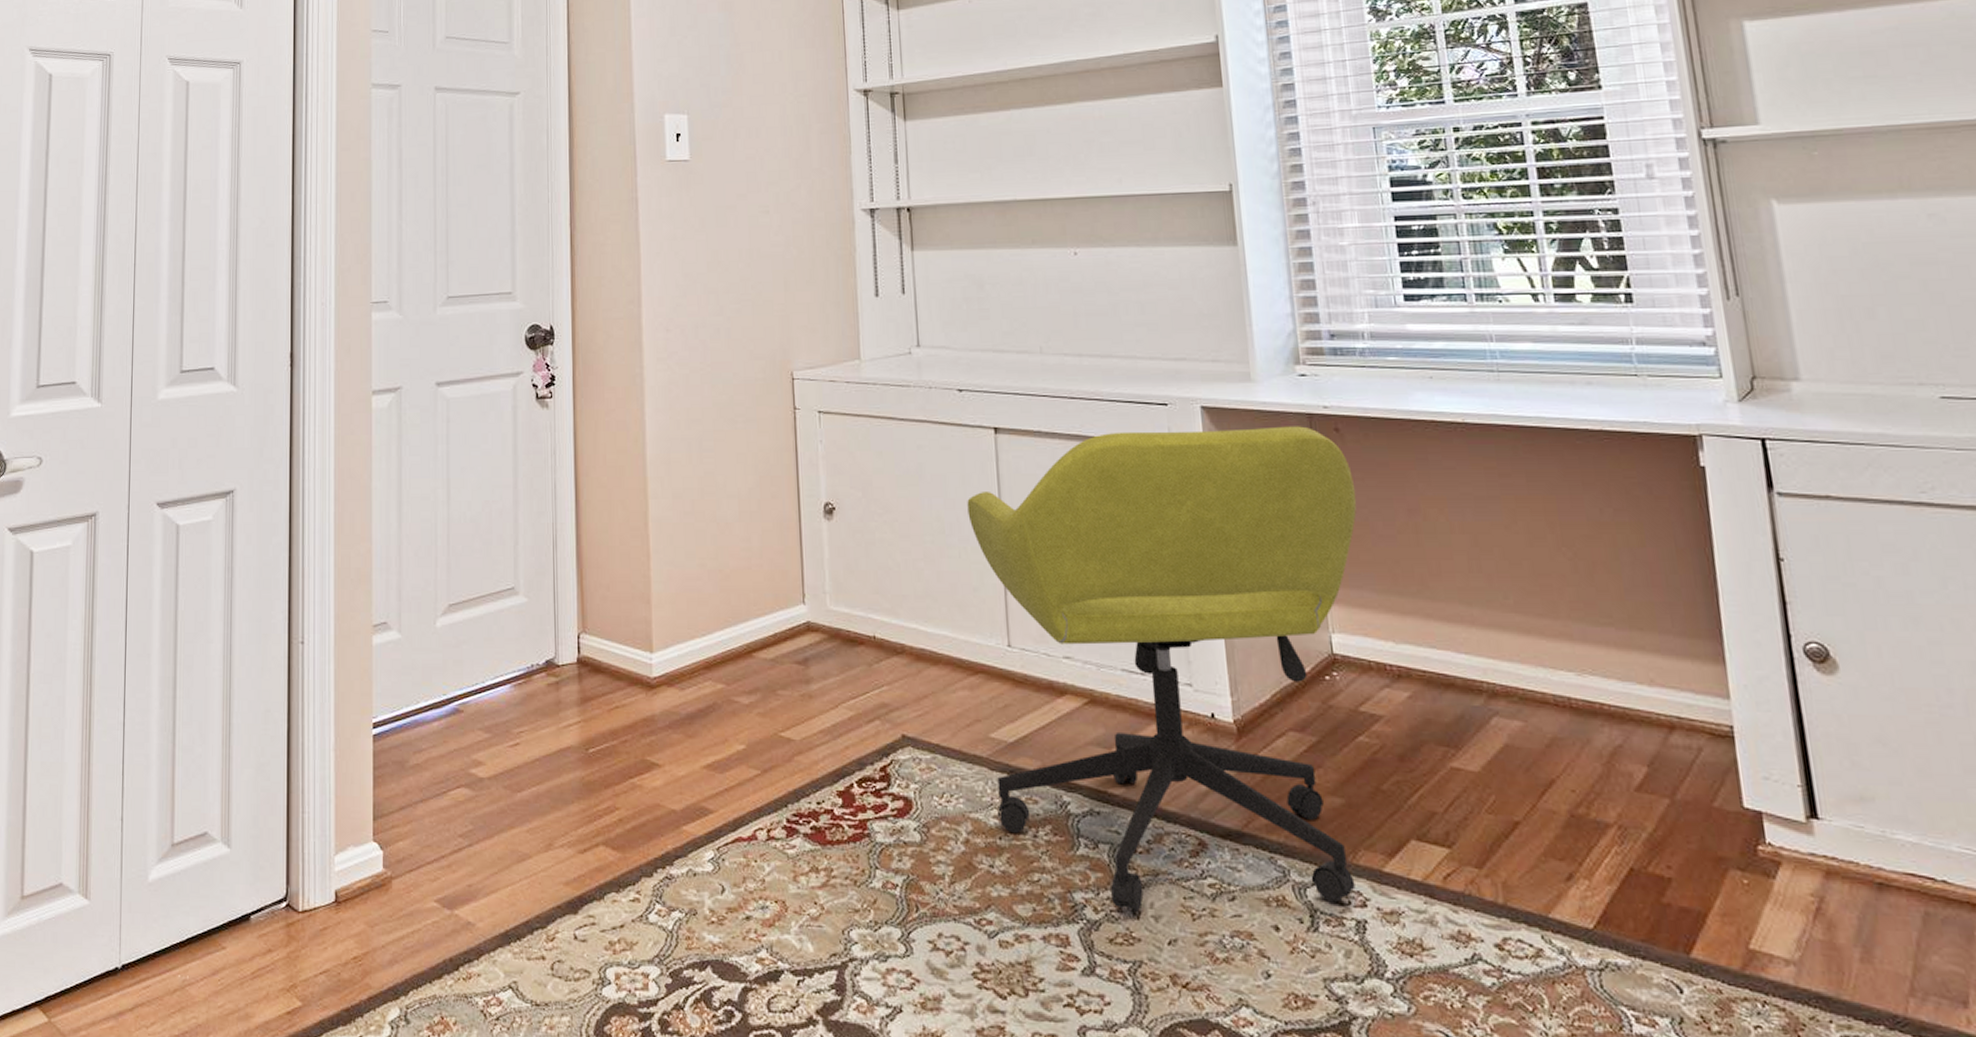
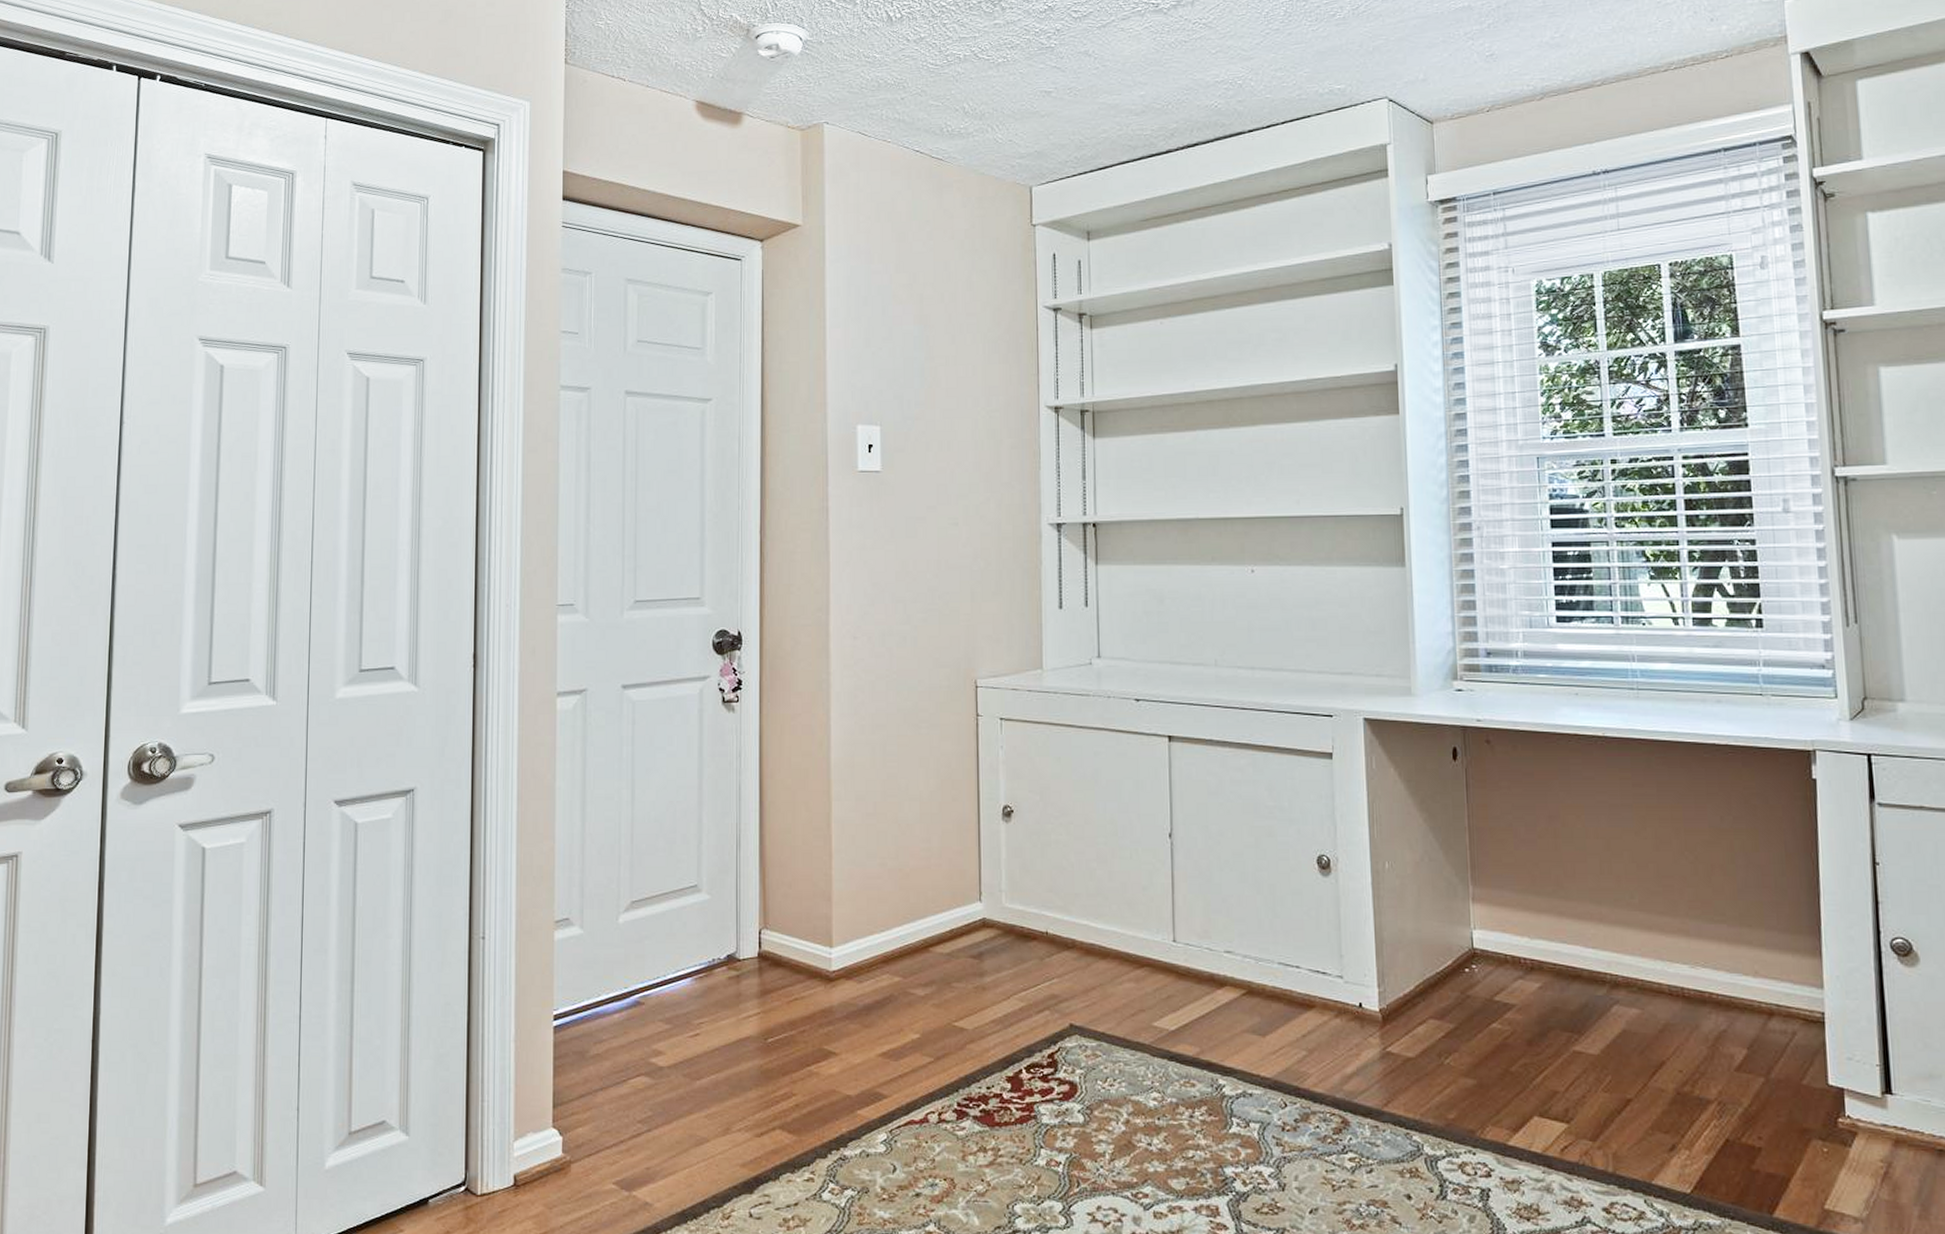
office chair: present [967,426,1357,912] -> none [1140,738,1503,1184]

